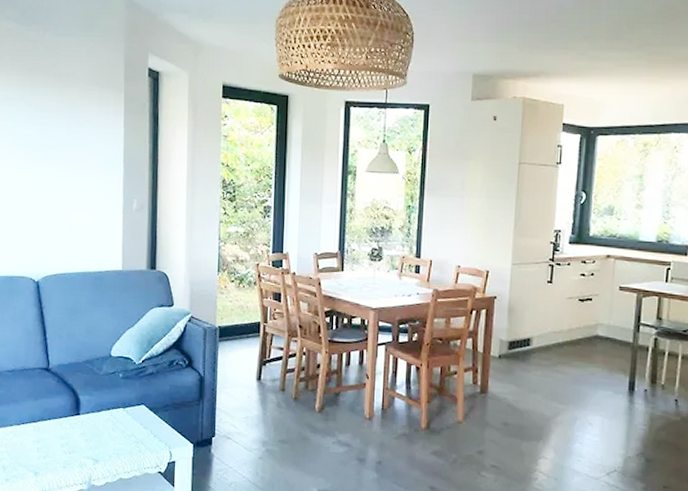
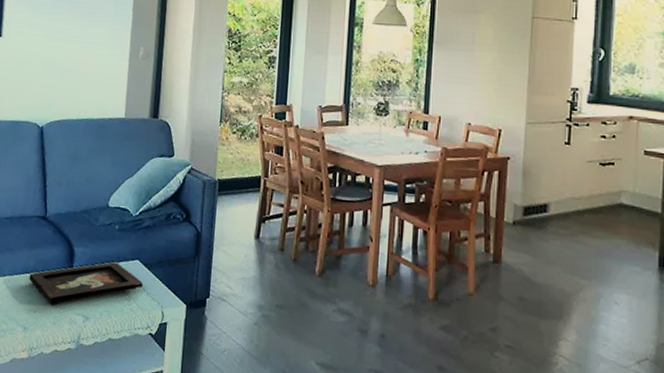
decorative tray: none [36,408,151,451] -> present [29,262,144,305]

